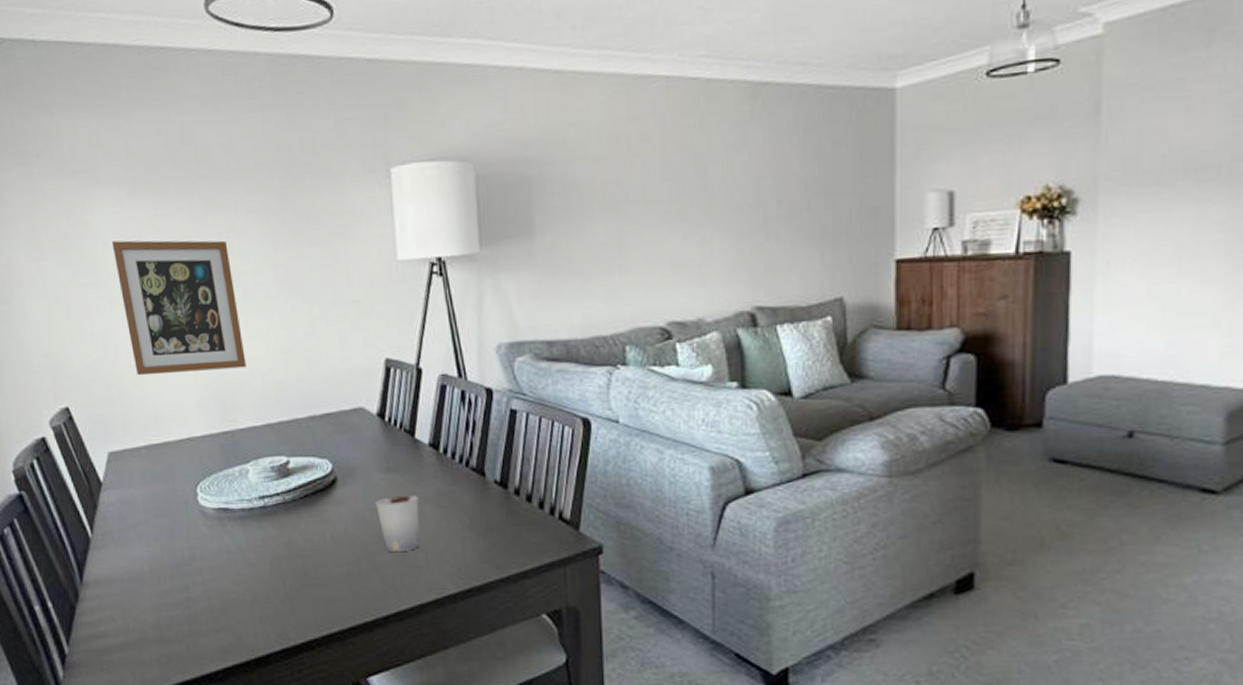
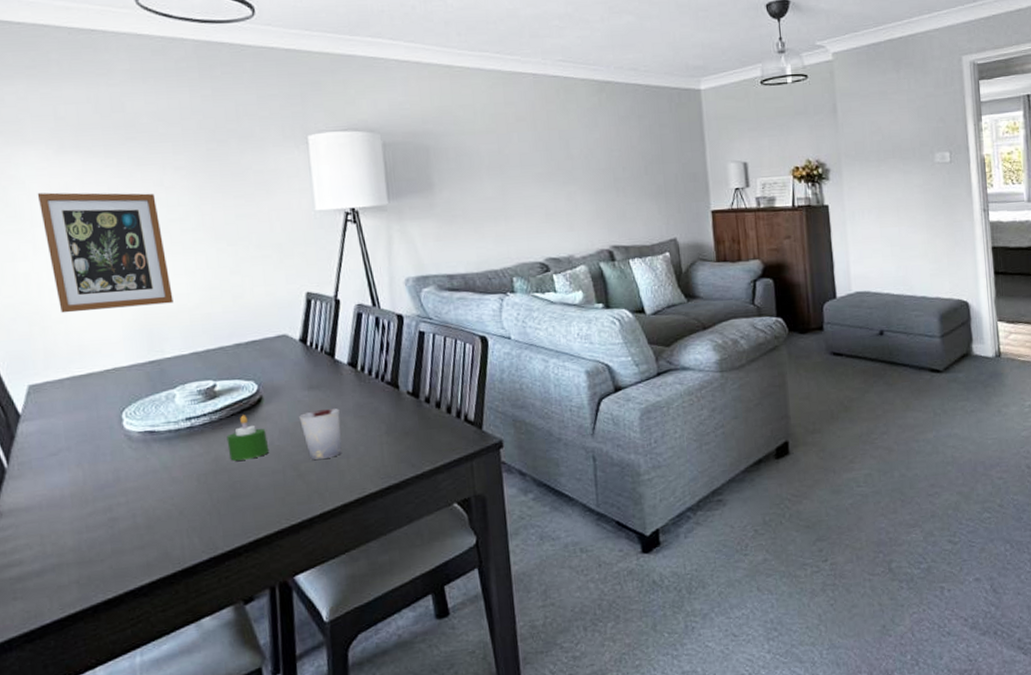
candle: none [300,497,344,547] -> present [226,415,270,461]

